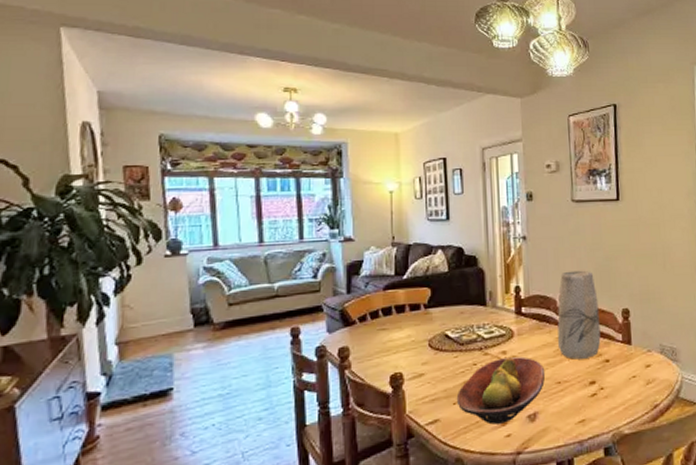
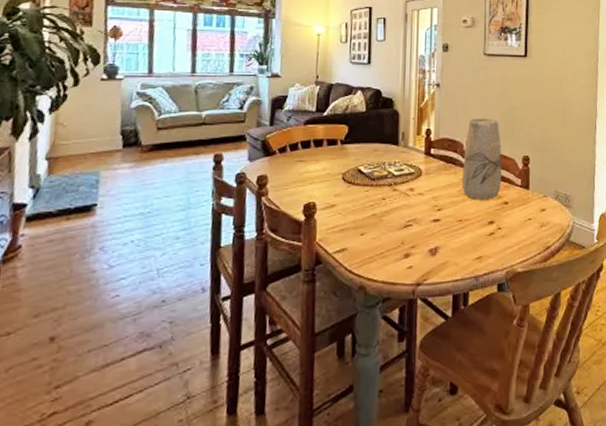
fruit bowl: present [456,356,546,425] -> none [364,194,449,256]

